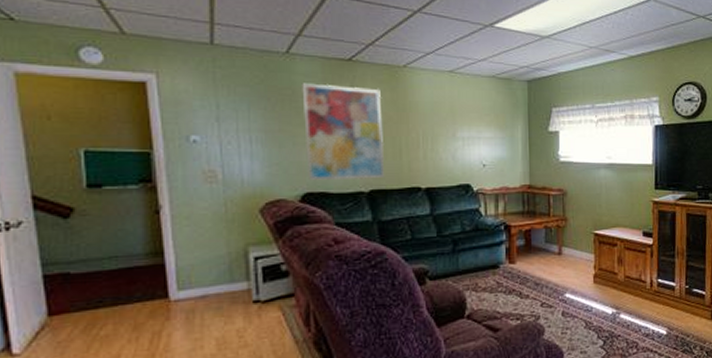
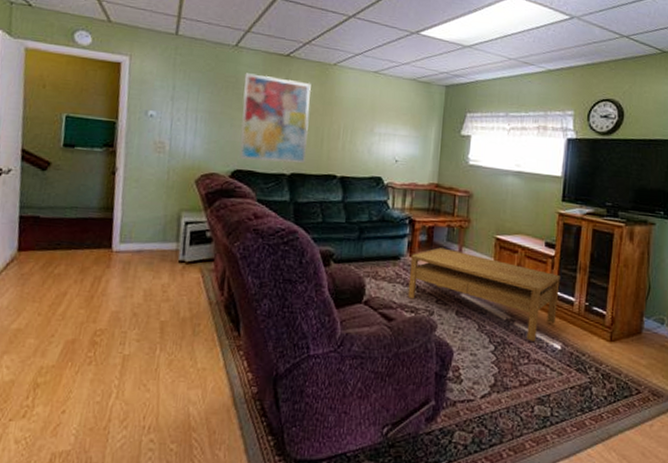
coffee table: none [510,250,660,331] -> present [407,247,560,342]

